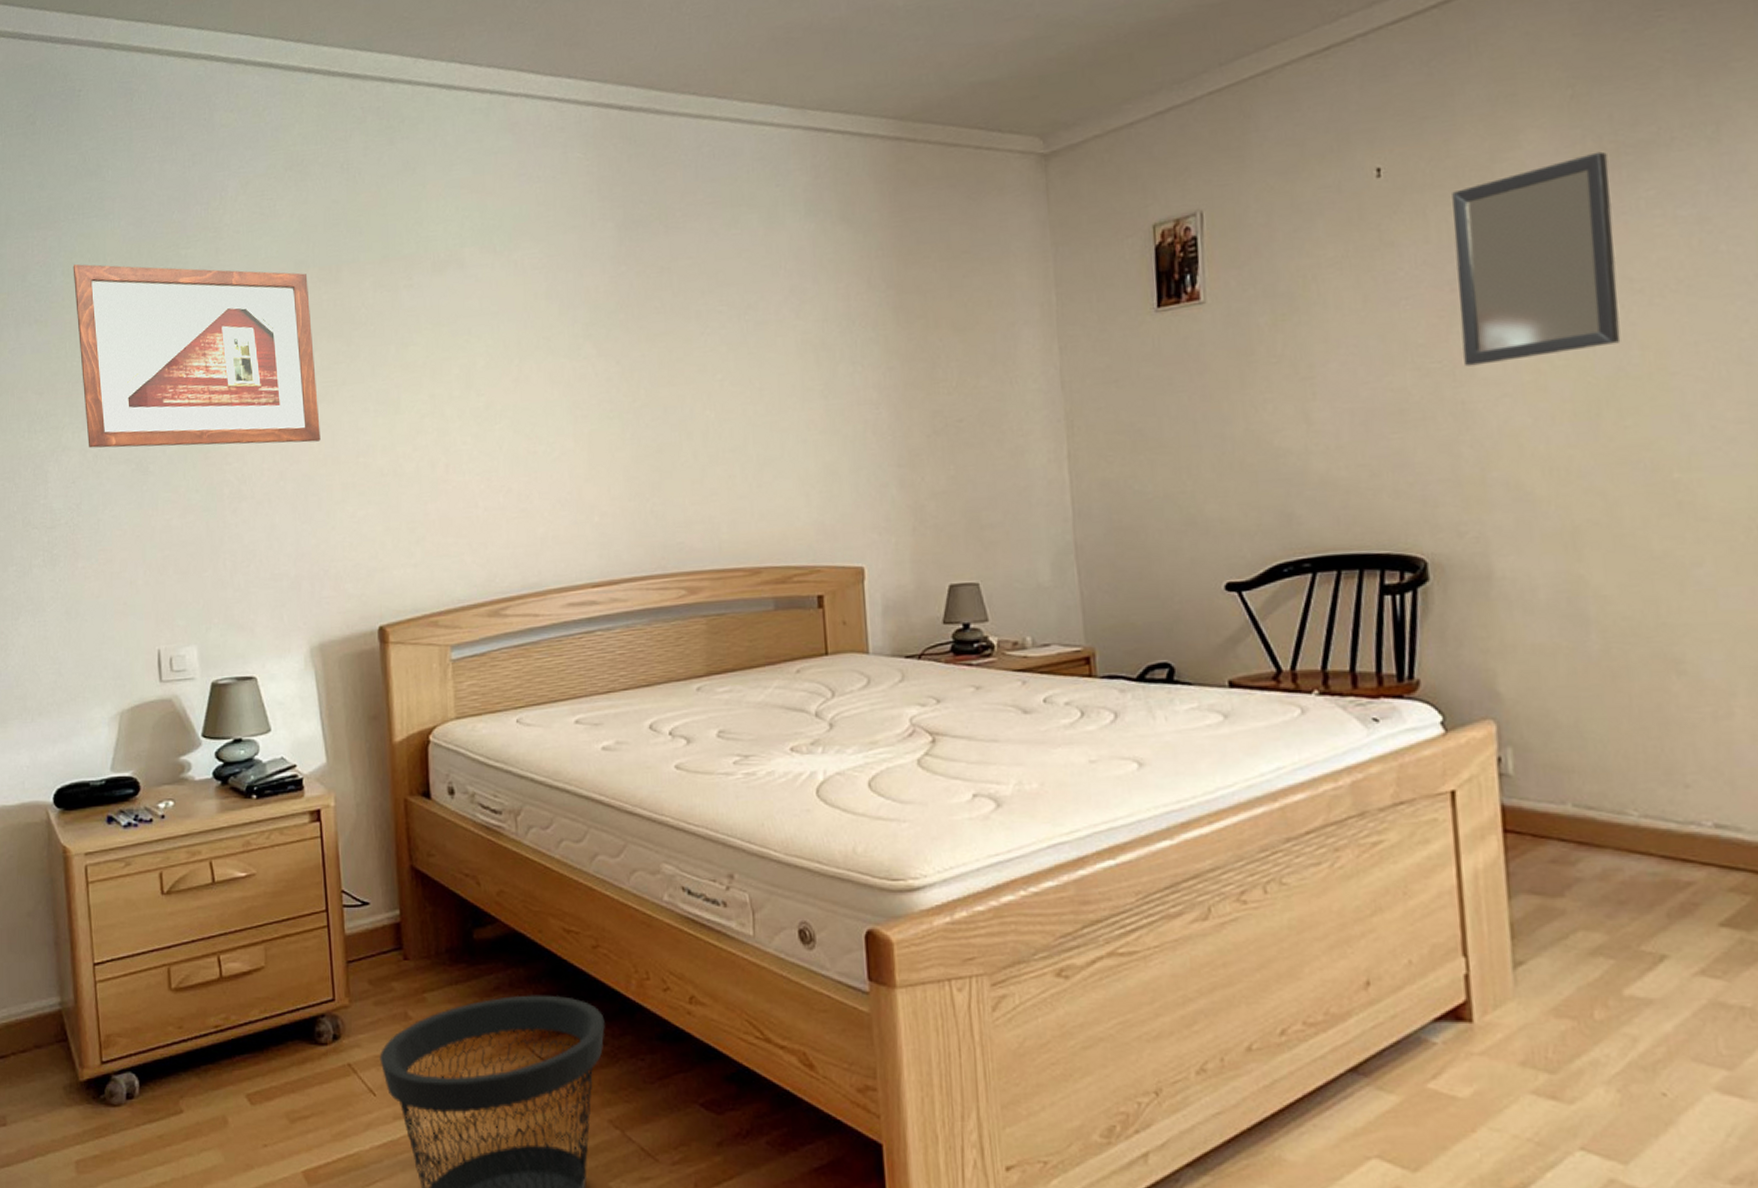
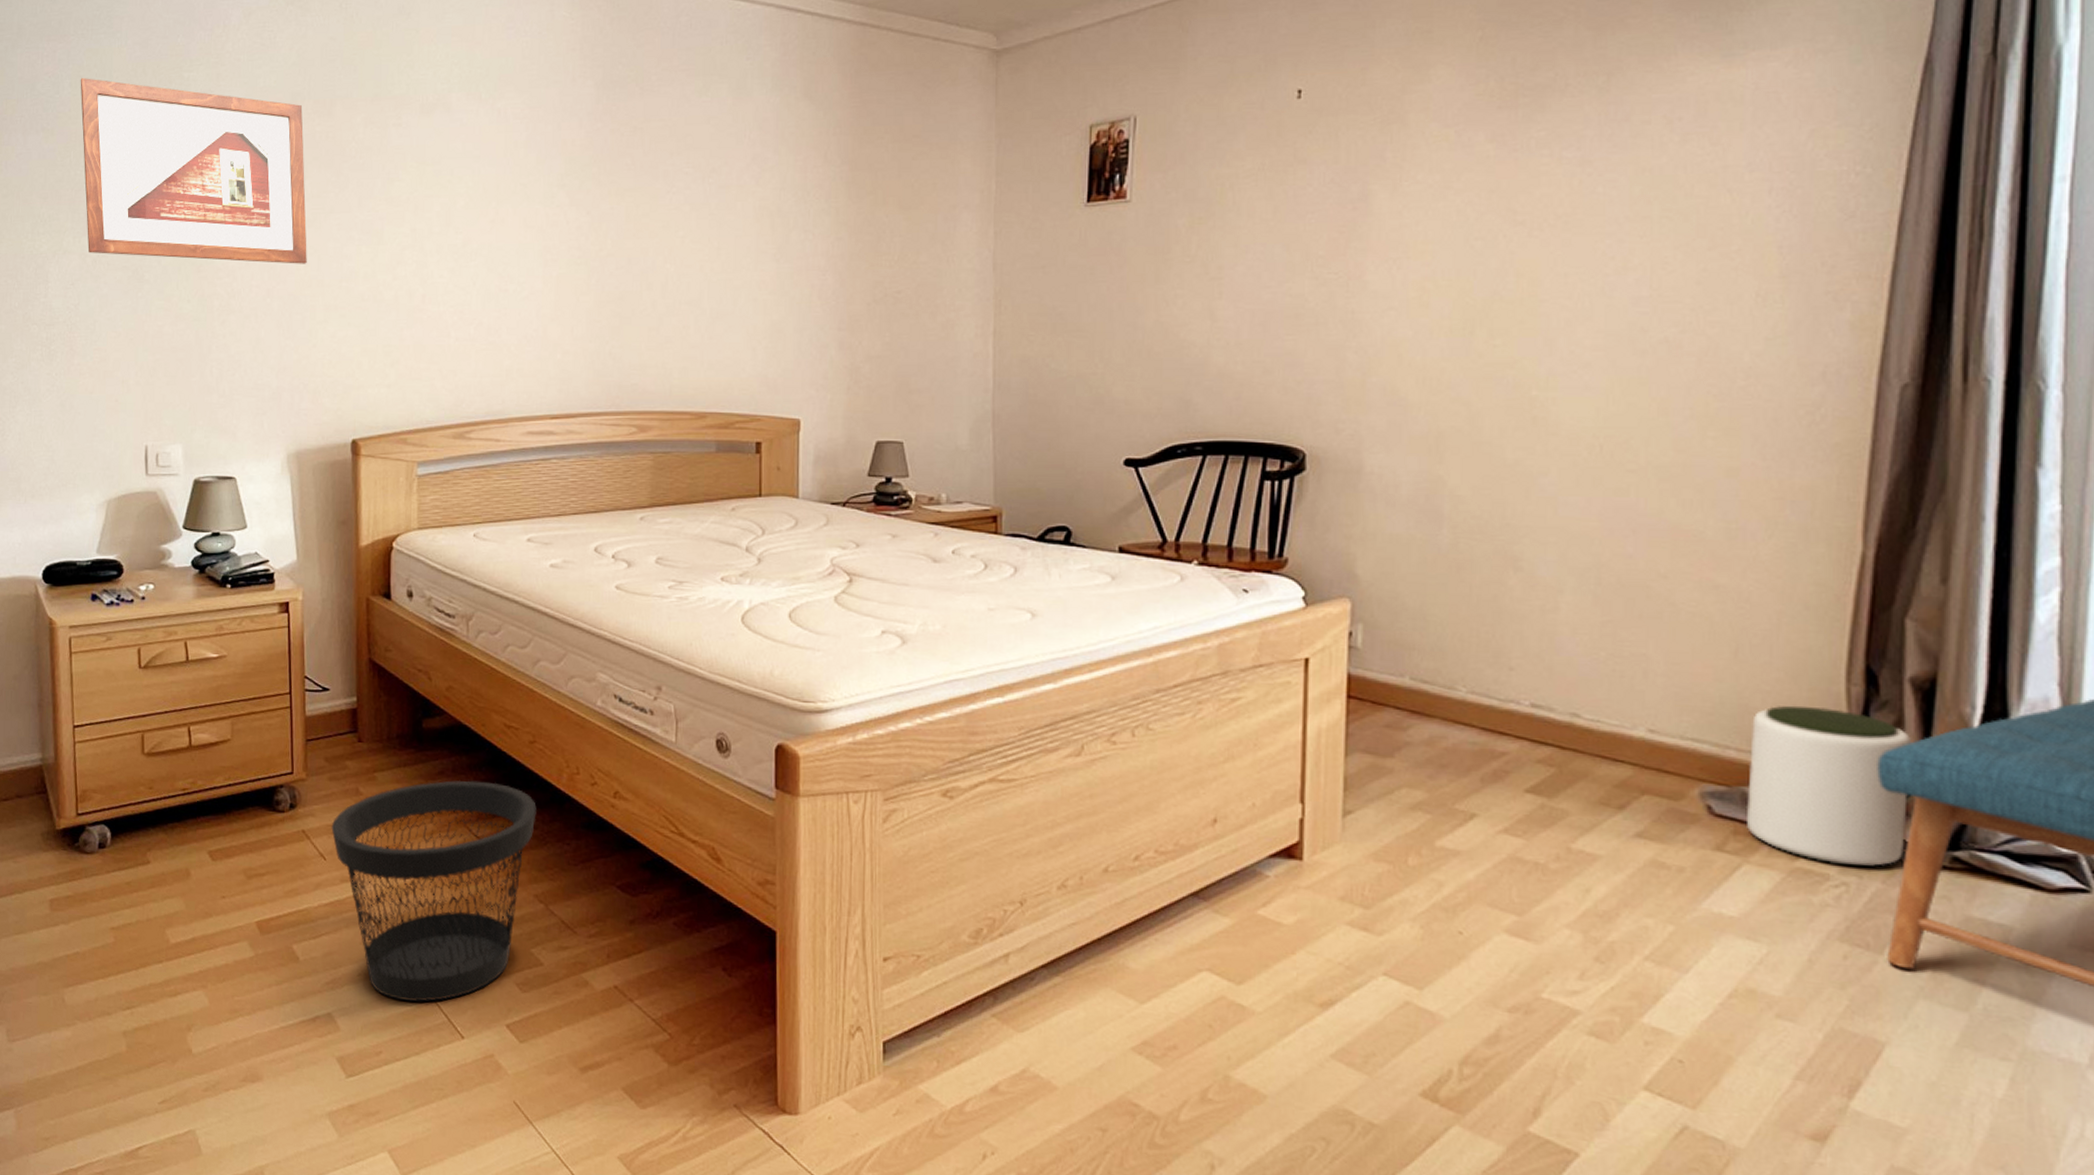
home mirror: present [1452,151,1621,367] -> none [1358,91,1507,279]

